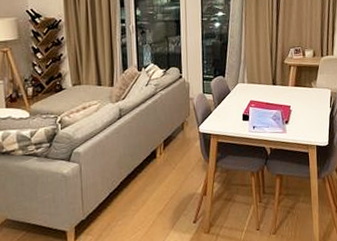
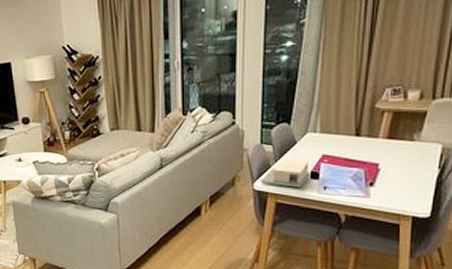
tissue box: none [204,105,243,128] -> present [260,159,311,188]

